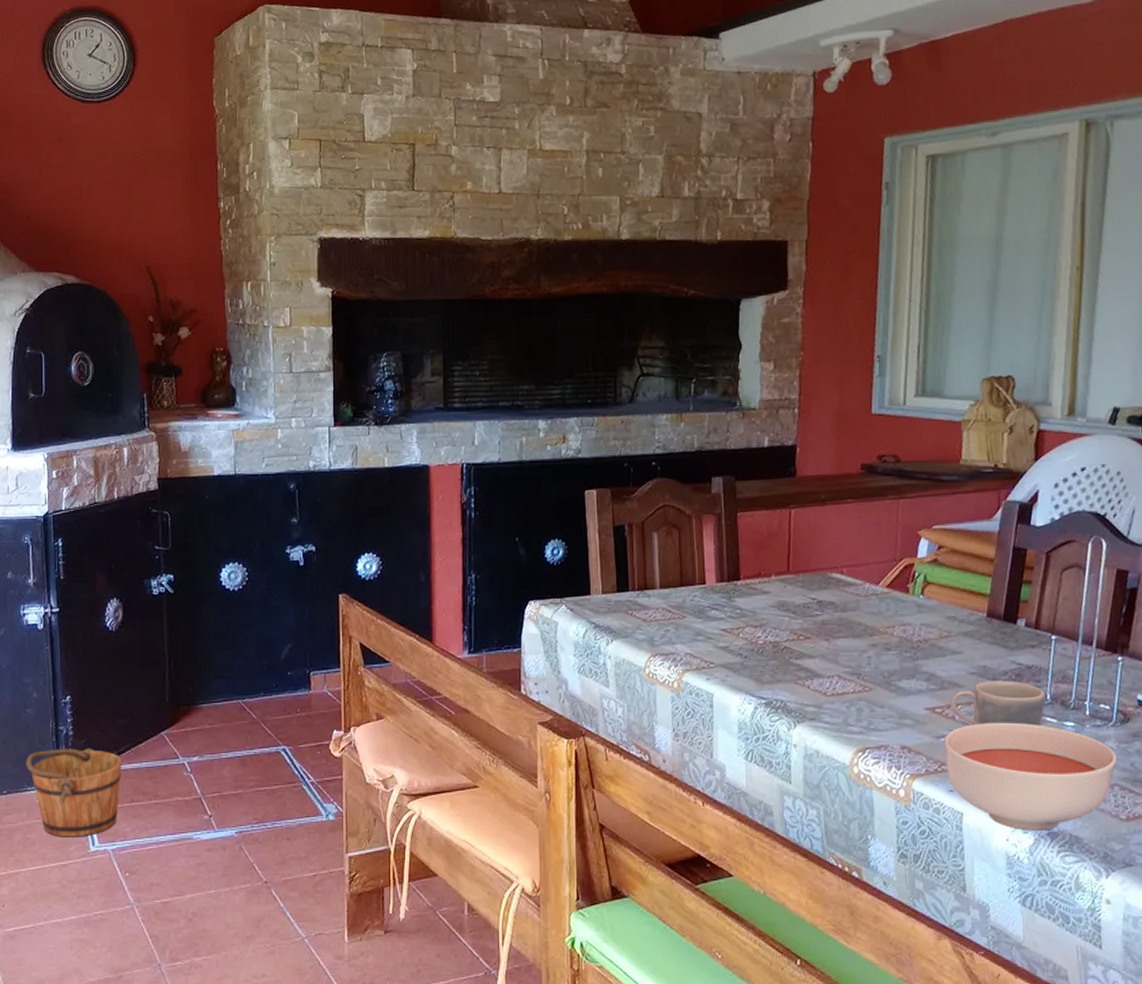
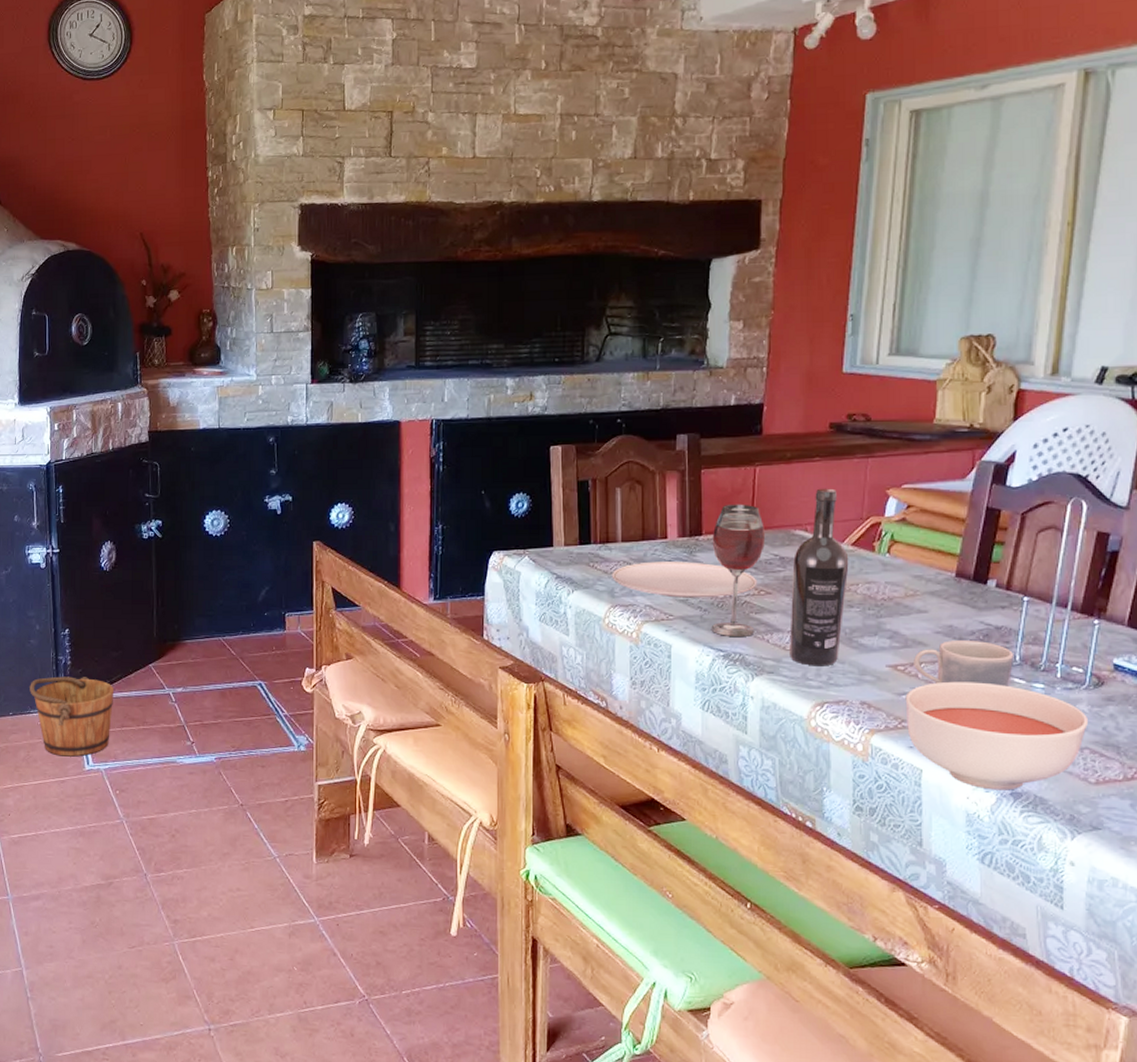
plate: none [651,607,797,645] -> present [612,562,758,598]
wineglass: none [750,547,803,683] -> present [711,504,766,636]
wine bottle: none [829,530,885,711] -> present [790,488,849,666]

